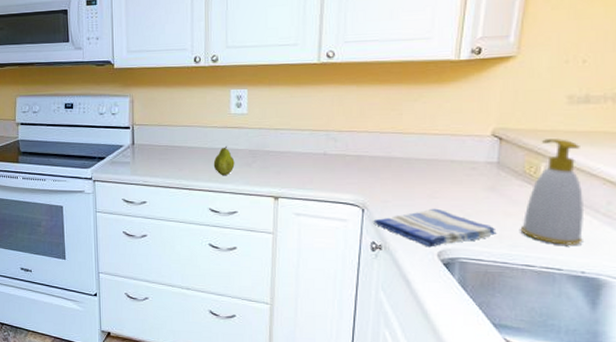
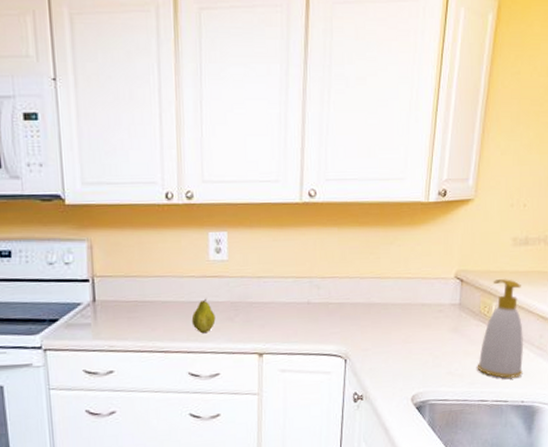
dish towel: present [373,208,497,248] -> none [355,353,459,393]

